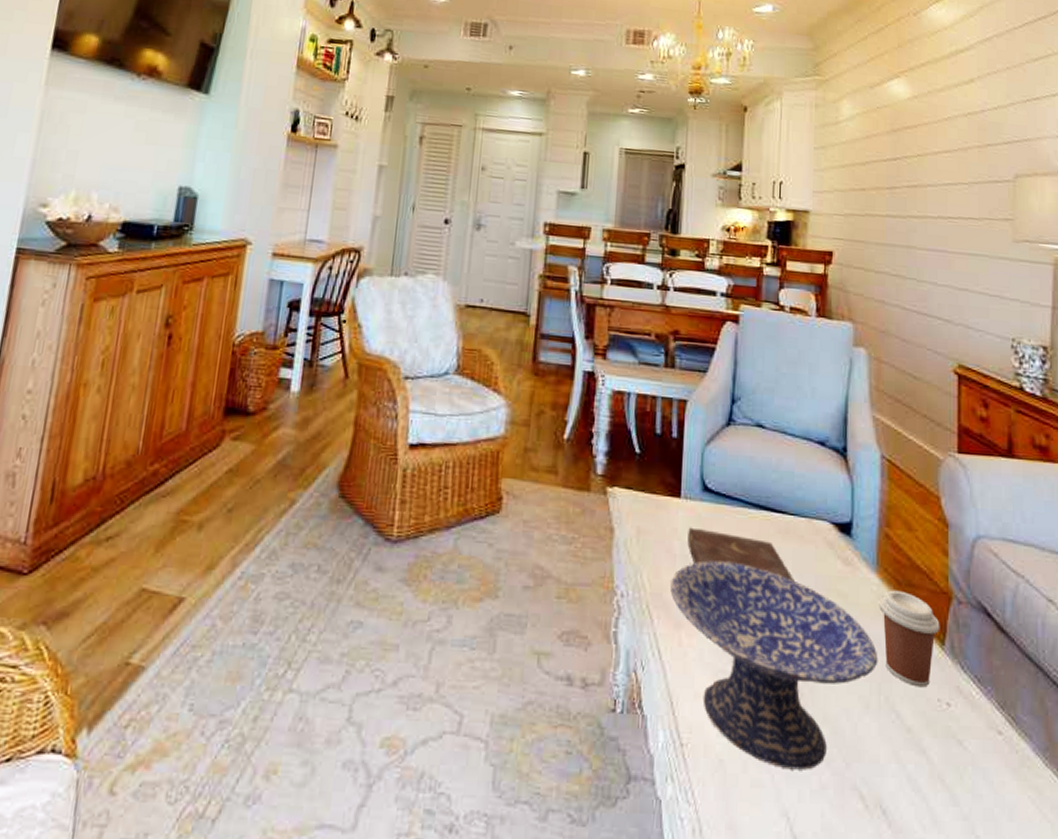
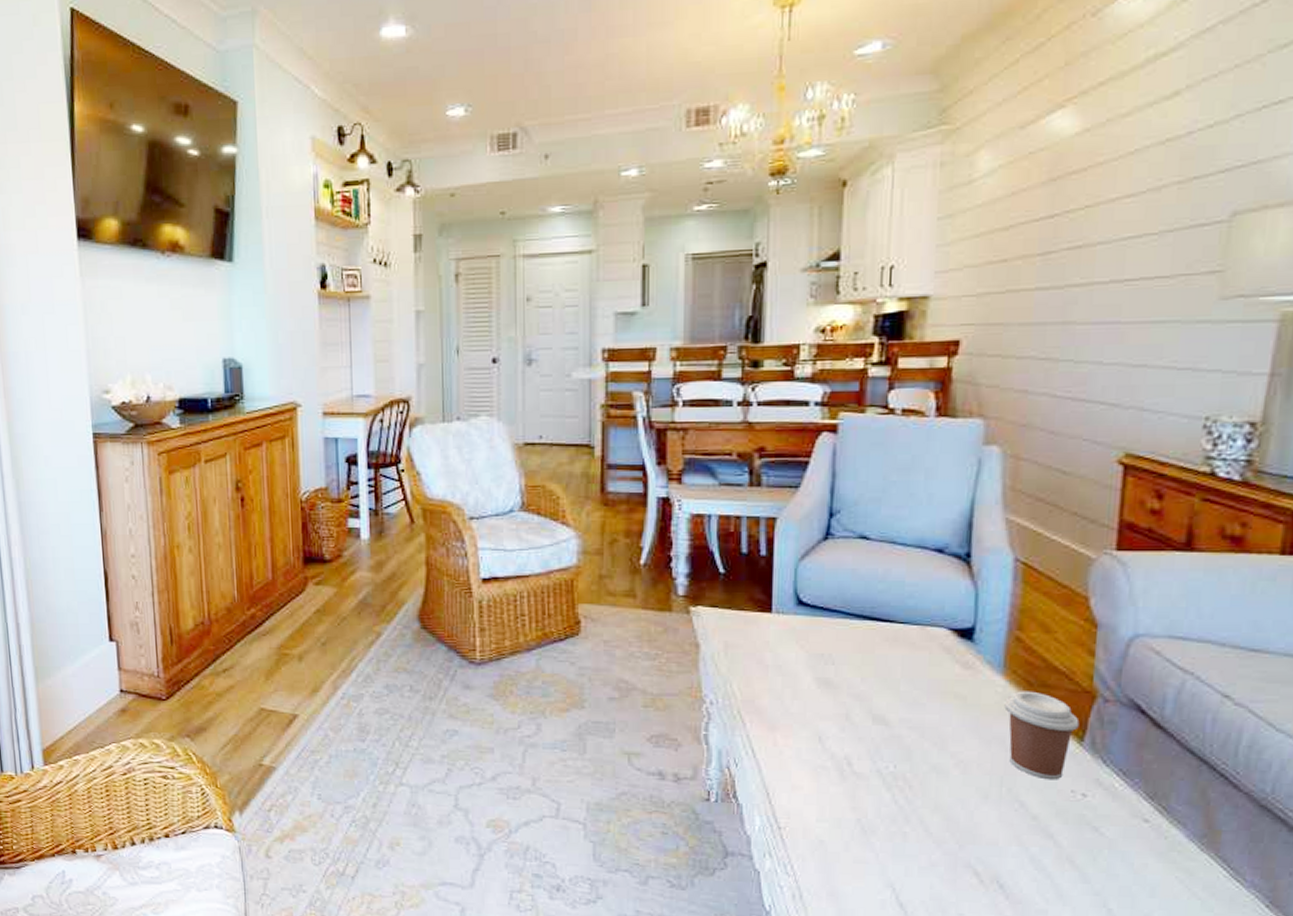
decorative bowl: present [670,560,878,770] -> none [763,670,1001,850]
book: present [687,527,795,581] -> none [781,639,904,686]

